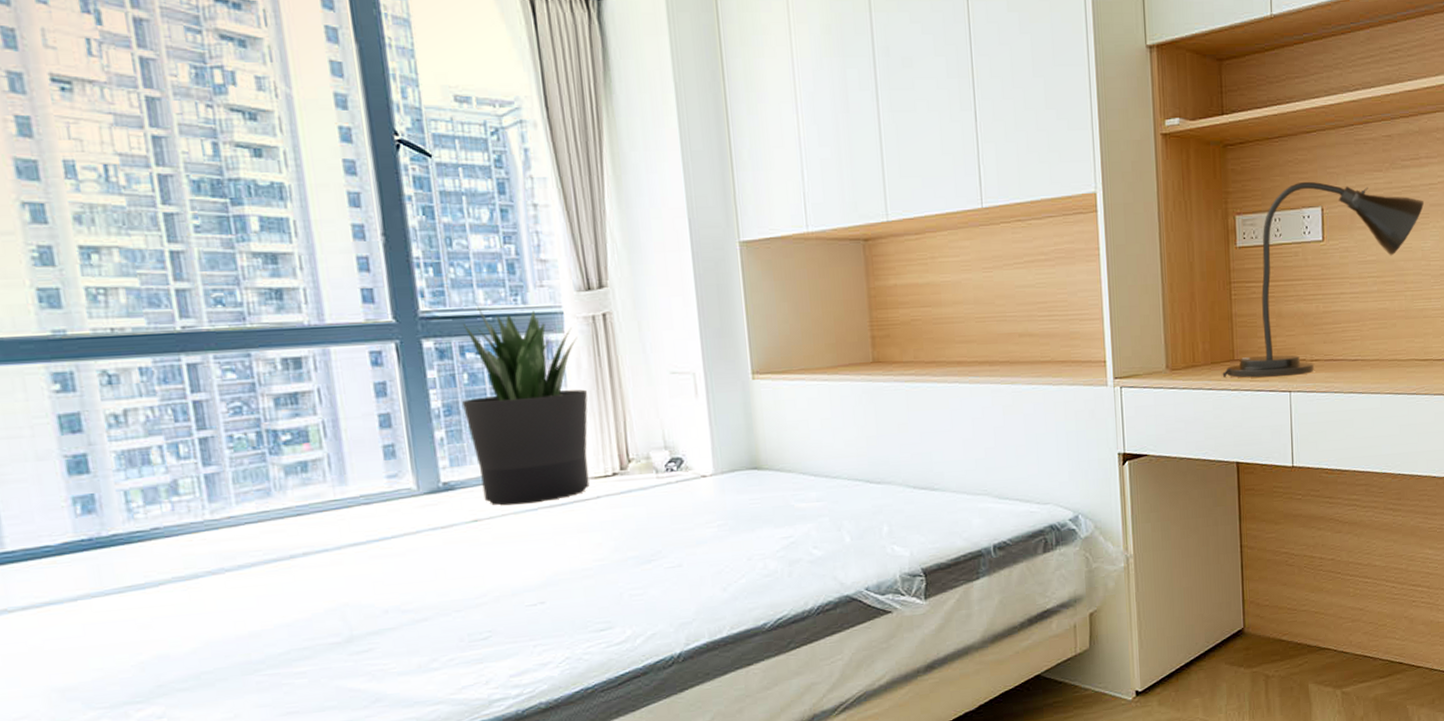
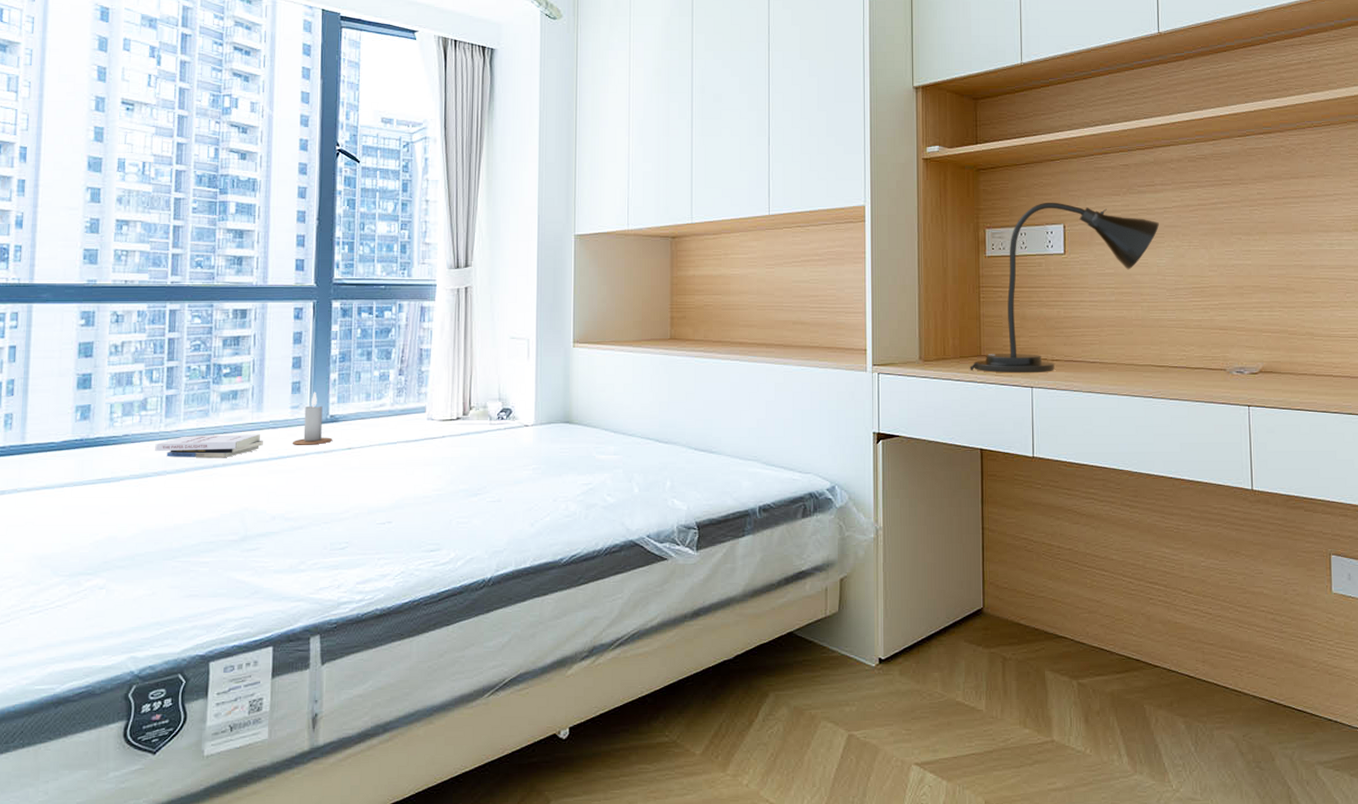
books: none [201,513,356,552] -> present [155,434,263,458]
candle: none [395,455,451,523] -> present [292,392,333,445]
planter: present [462,302,590,505] -> none [354,274,447,438]

